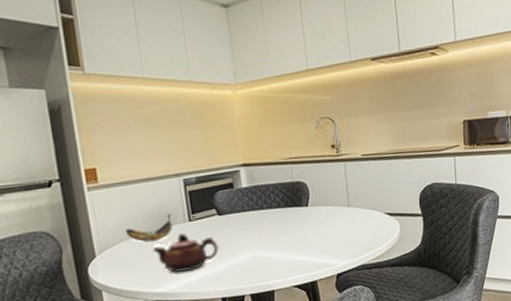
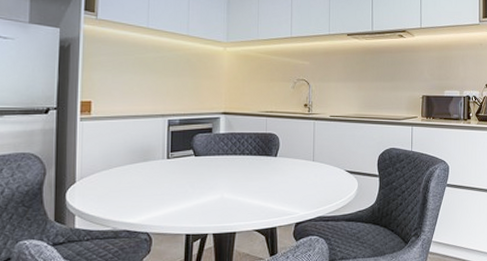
banana: present [125,213,173,243] -> none [107,149,152,174]
teapot: present [152,233,219,274] -> none [129,168,190,206]

